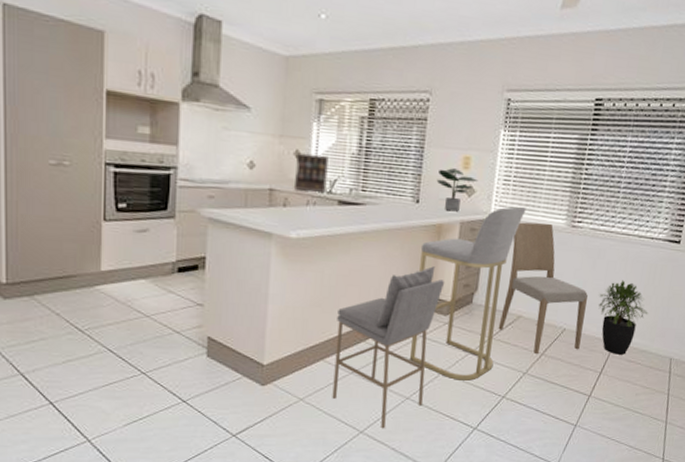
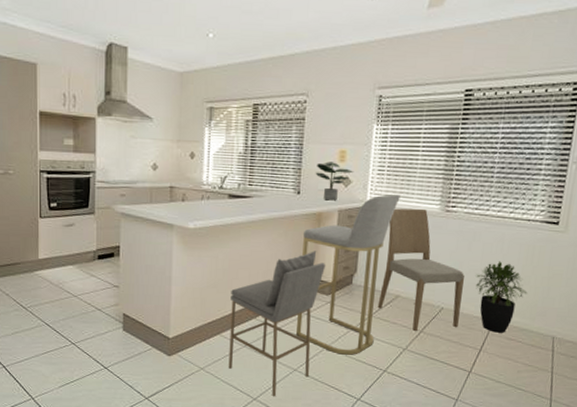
spice rack: present [293,152,329,193] -> none [190,154,220,189]

